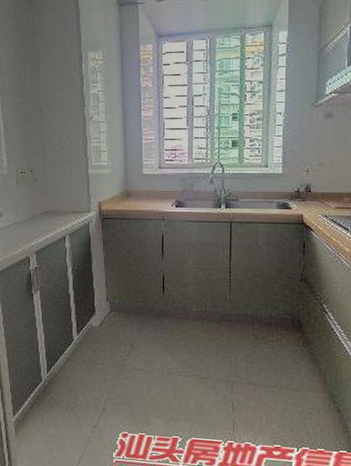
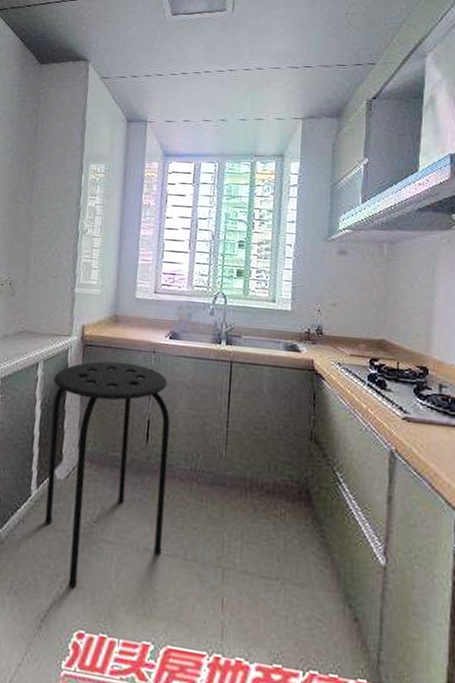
stool: none [80,231,182,405] -> present [44,361,170,590]

